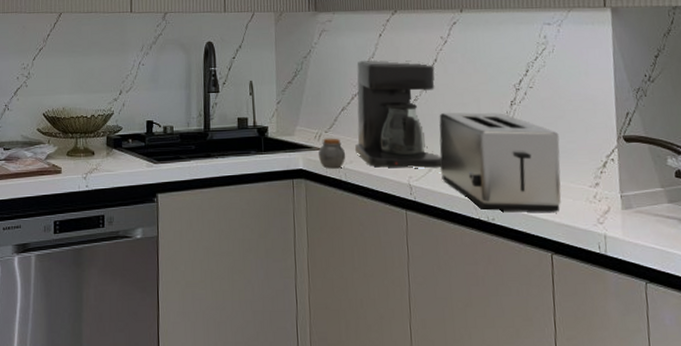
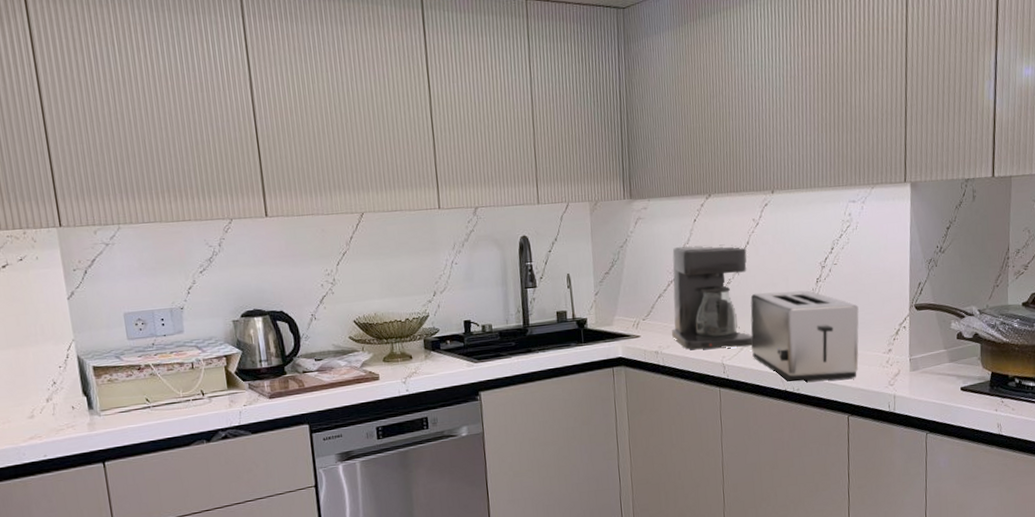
jar: present [318,138,346,170] -> none [636,325,663,356]

